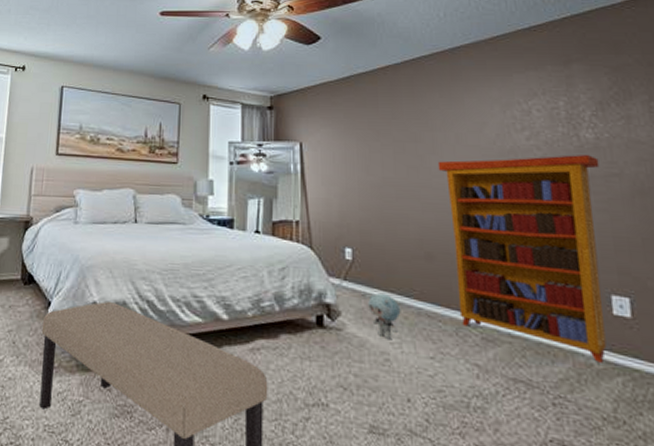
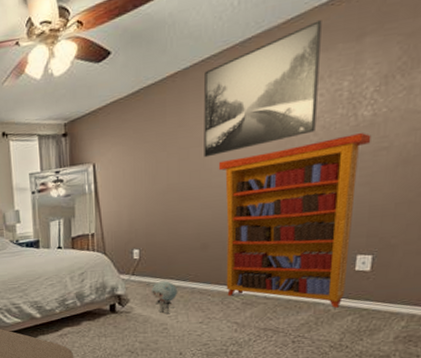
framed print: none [416,42,538,155] -> present [204,20,322,158]

